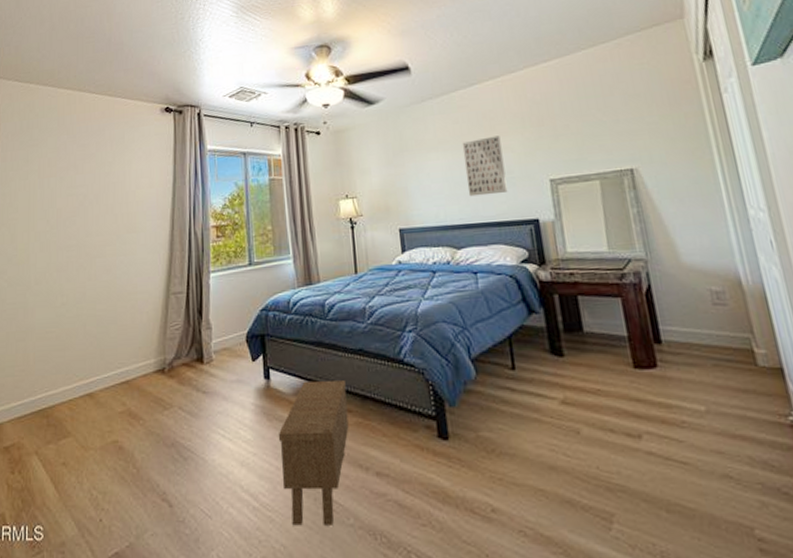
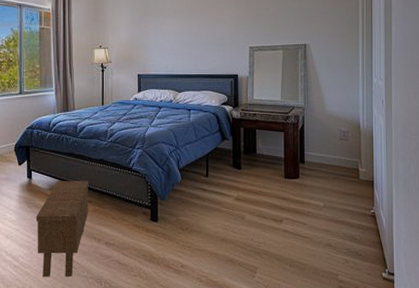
wall art: present [462,136,508,197] -> none [191,11,219,55]

